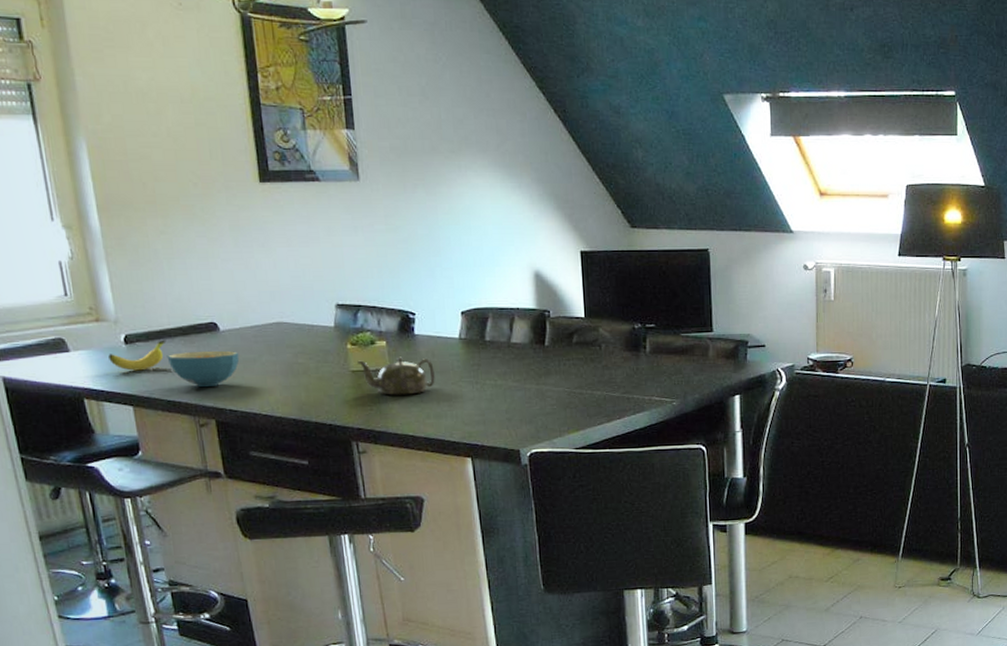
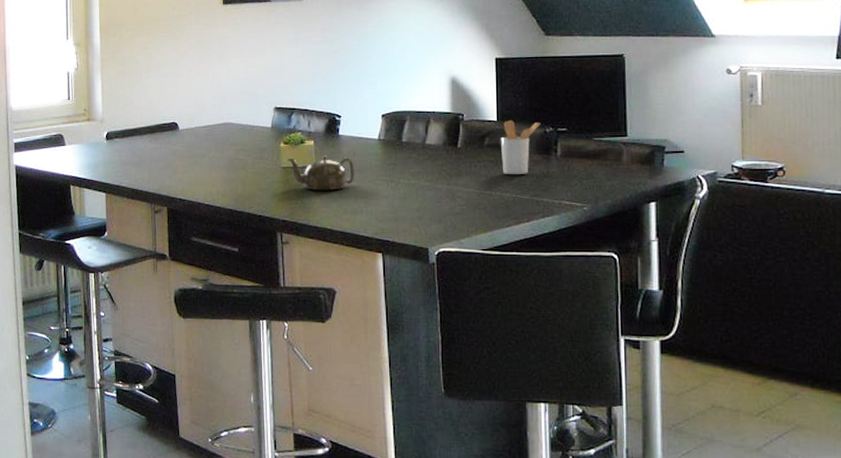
banana: present [108,339,167,371] -> none [93,136,137,163]
cereal bowl: present [167,350,240,387] -> none [136,146,192,178]
utensil holder: none [588,315,629,372] -> present [500,119,541,174]

